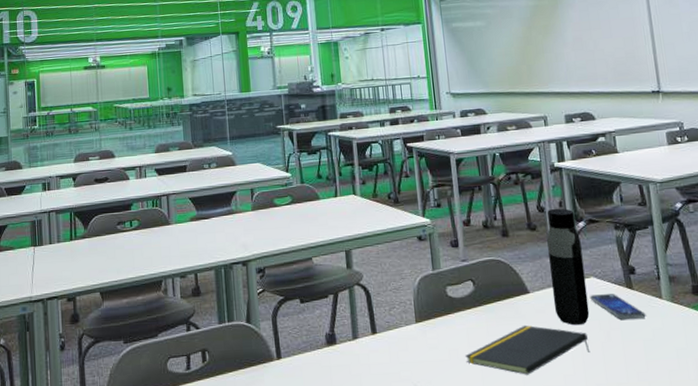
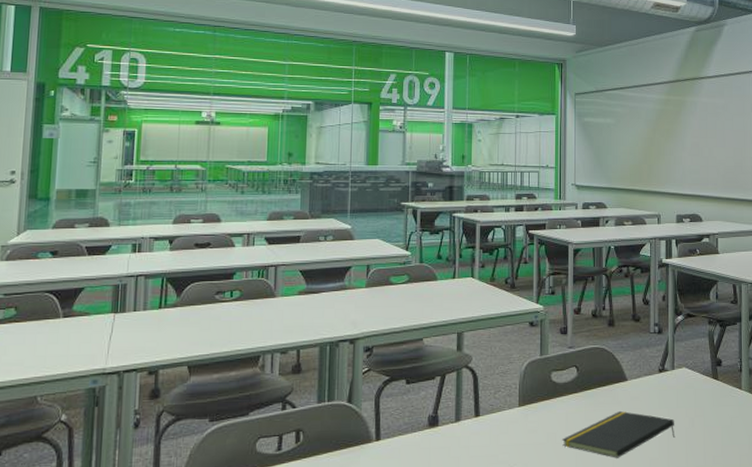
water bottle: present [547,208,590,326] -> none [648,301,678,412]
smartphone: present [590,293,646,319] -> none [680,382,726,407]

